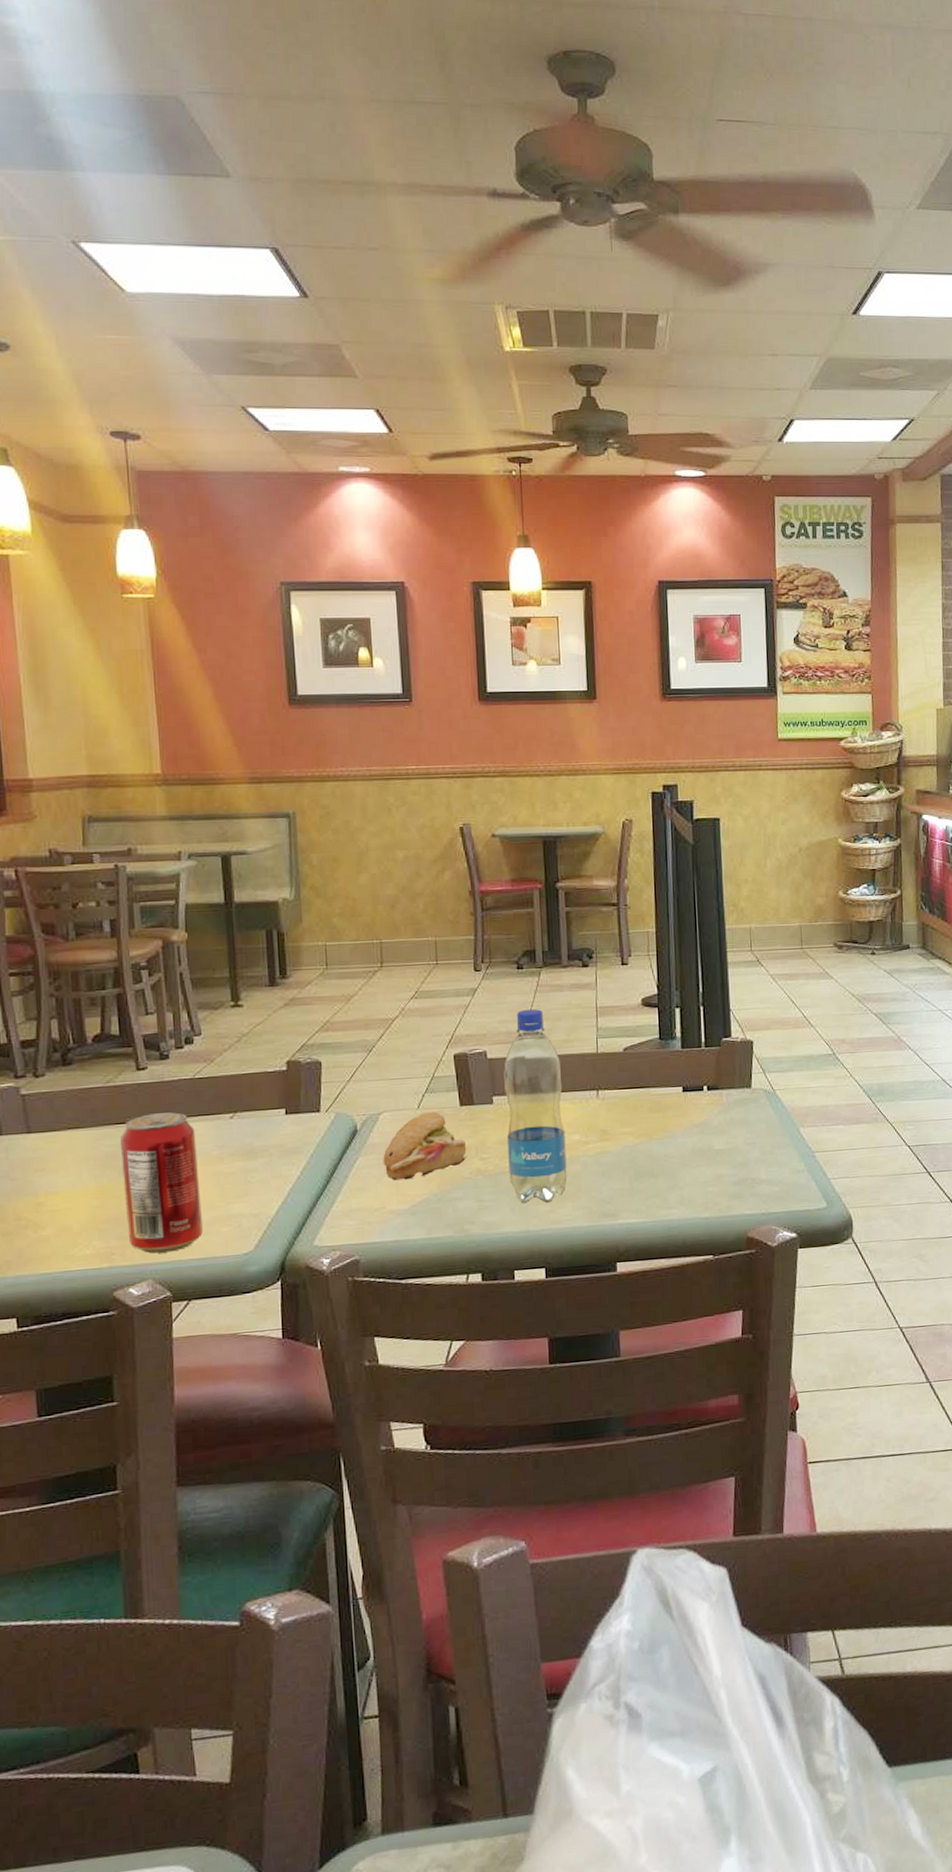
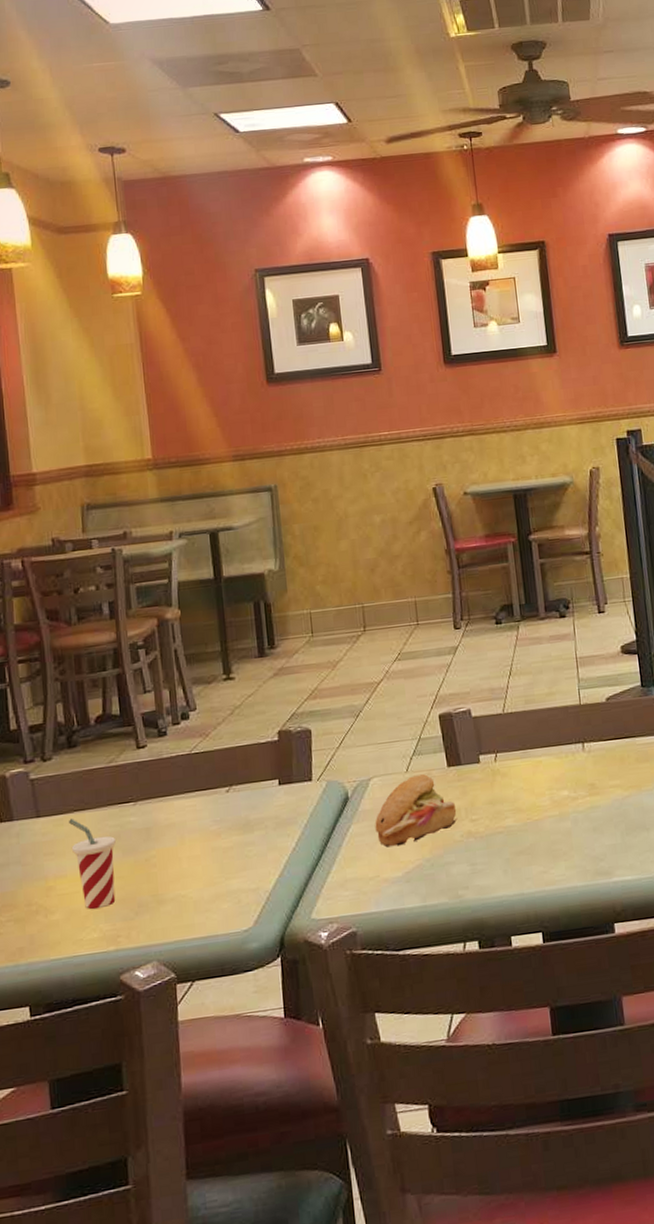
beverage cup: none [62,1136,112,1226] -> present [69,819,116,909]
soda can: present [119,1112,203,1254] -> none [122,789,204,934]
bottle: present [503,1009,567,1204] -> none [488,664,558,865]

